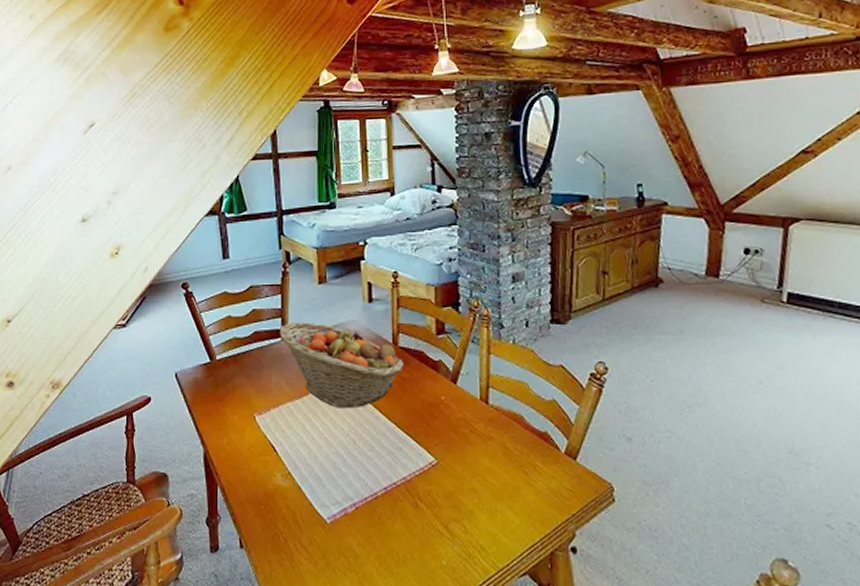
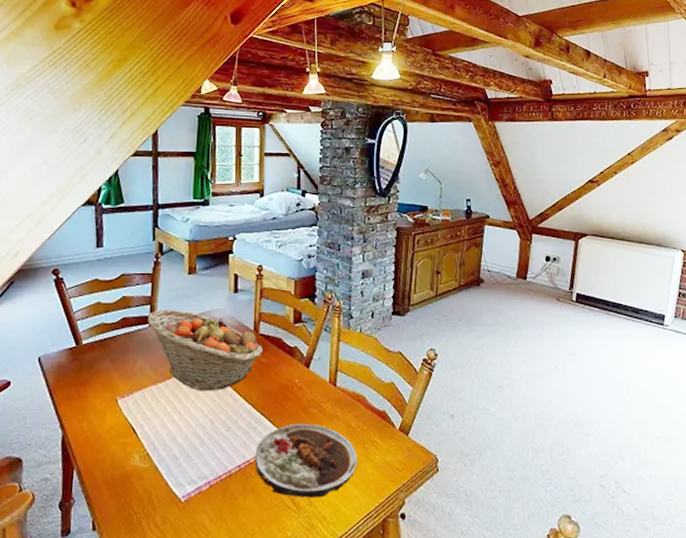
plate: none [402,444,517,526] -> present [255,423,357,498]

